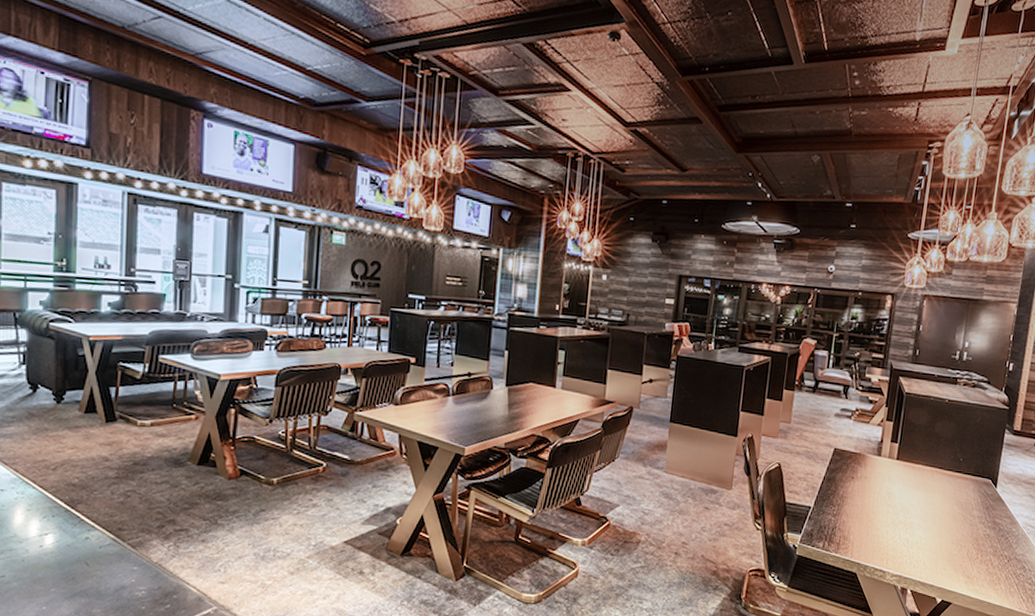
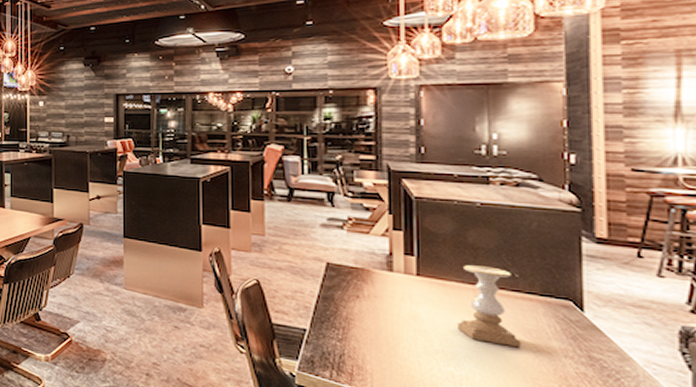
candle holder: none [917,451,958,517] -> present [458,265,521,348]

